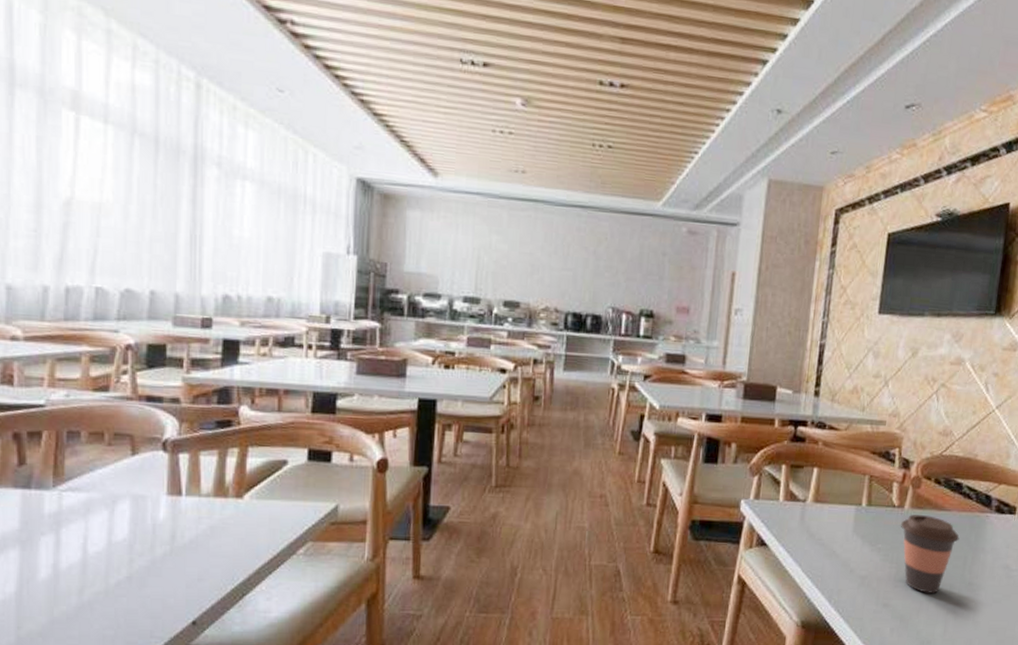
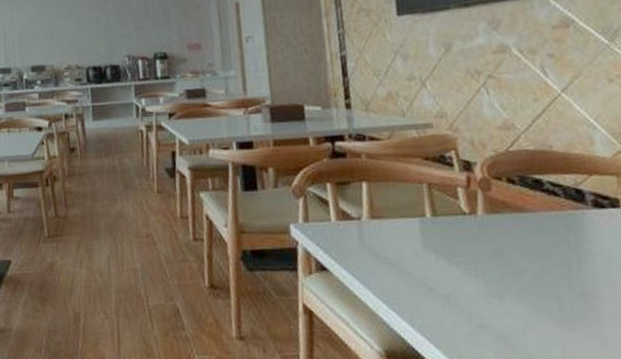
coffee cup: present [901,514,960,593] -> none [478,219,555,309]

